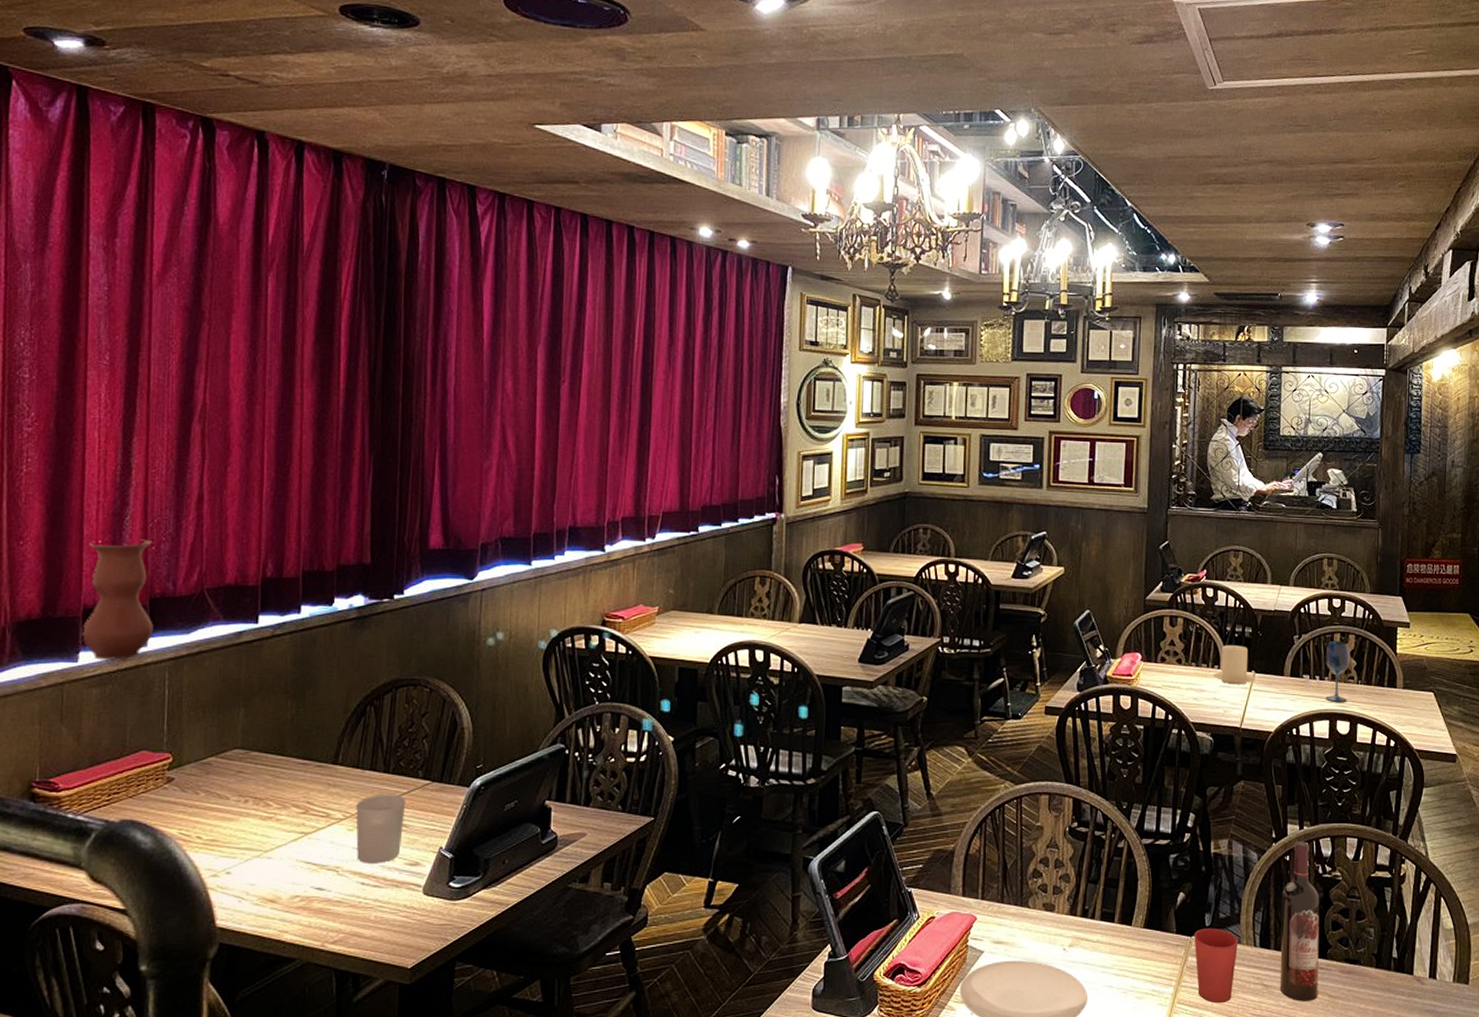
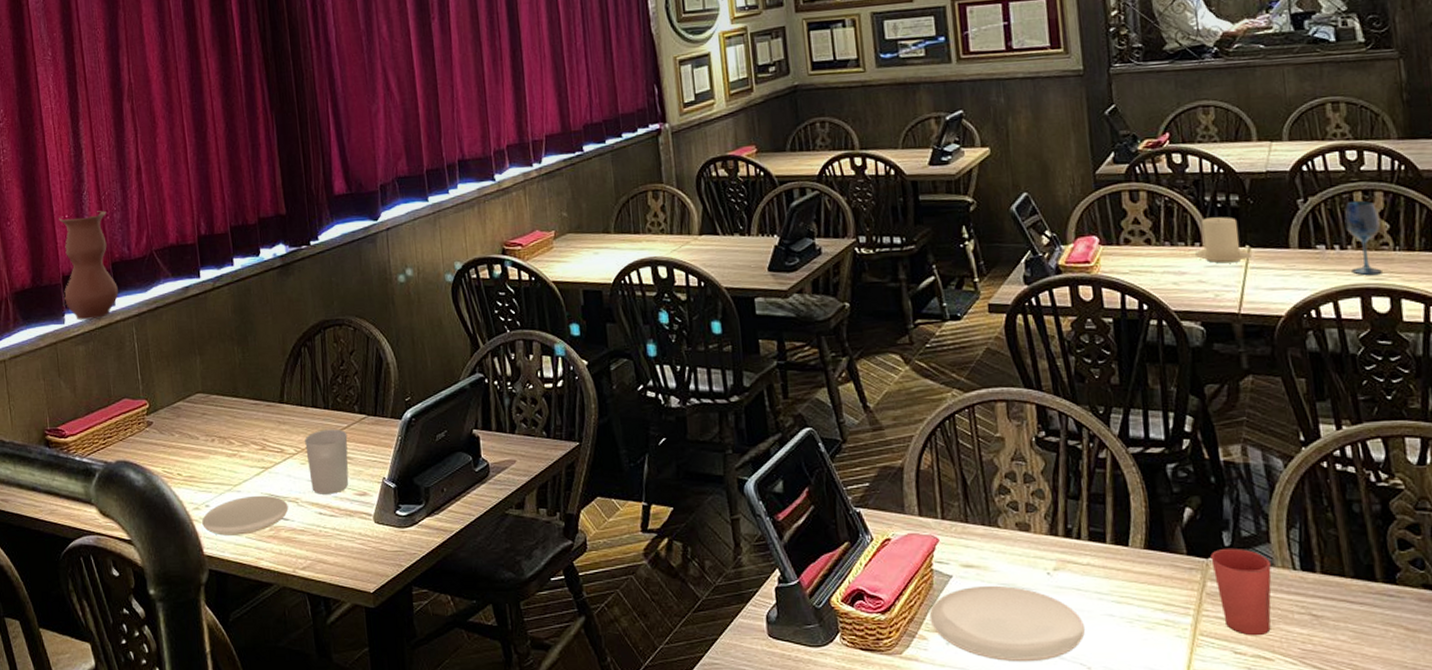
plate: none [219,862,326,906] -> present [202,495,289,536]
wine bottle: present [1279,841,1320,1001] -> none [1322,444,1390,635]

